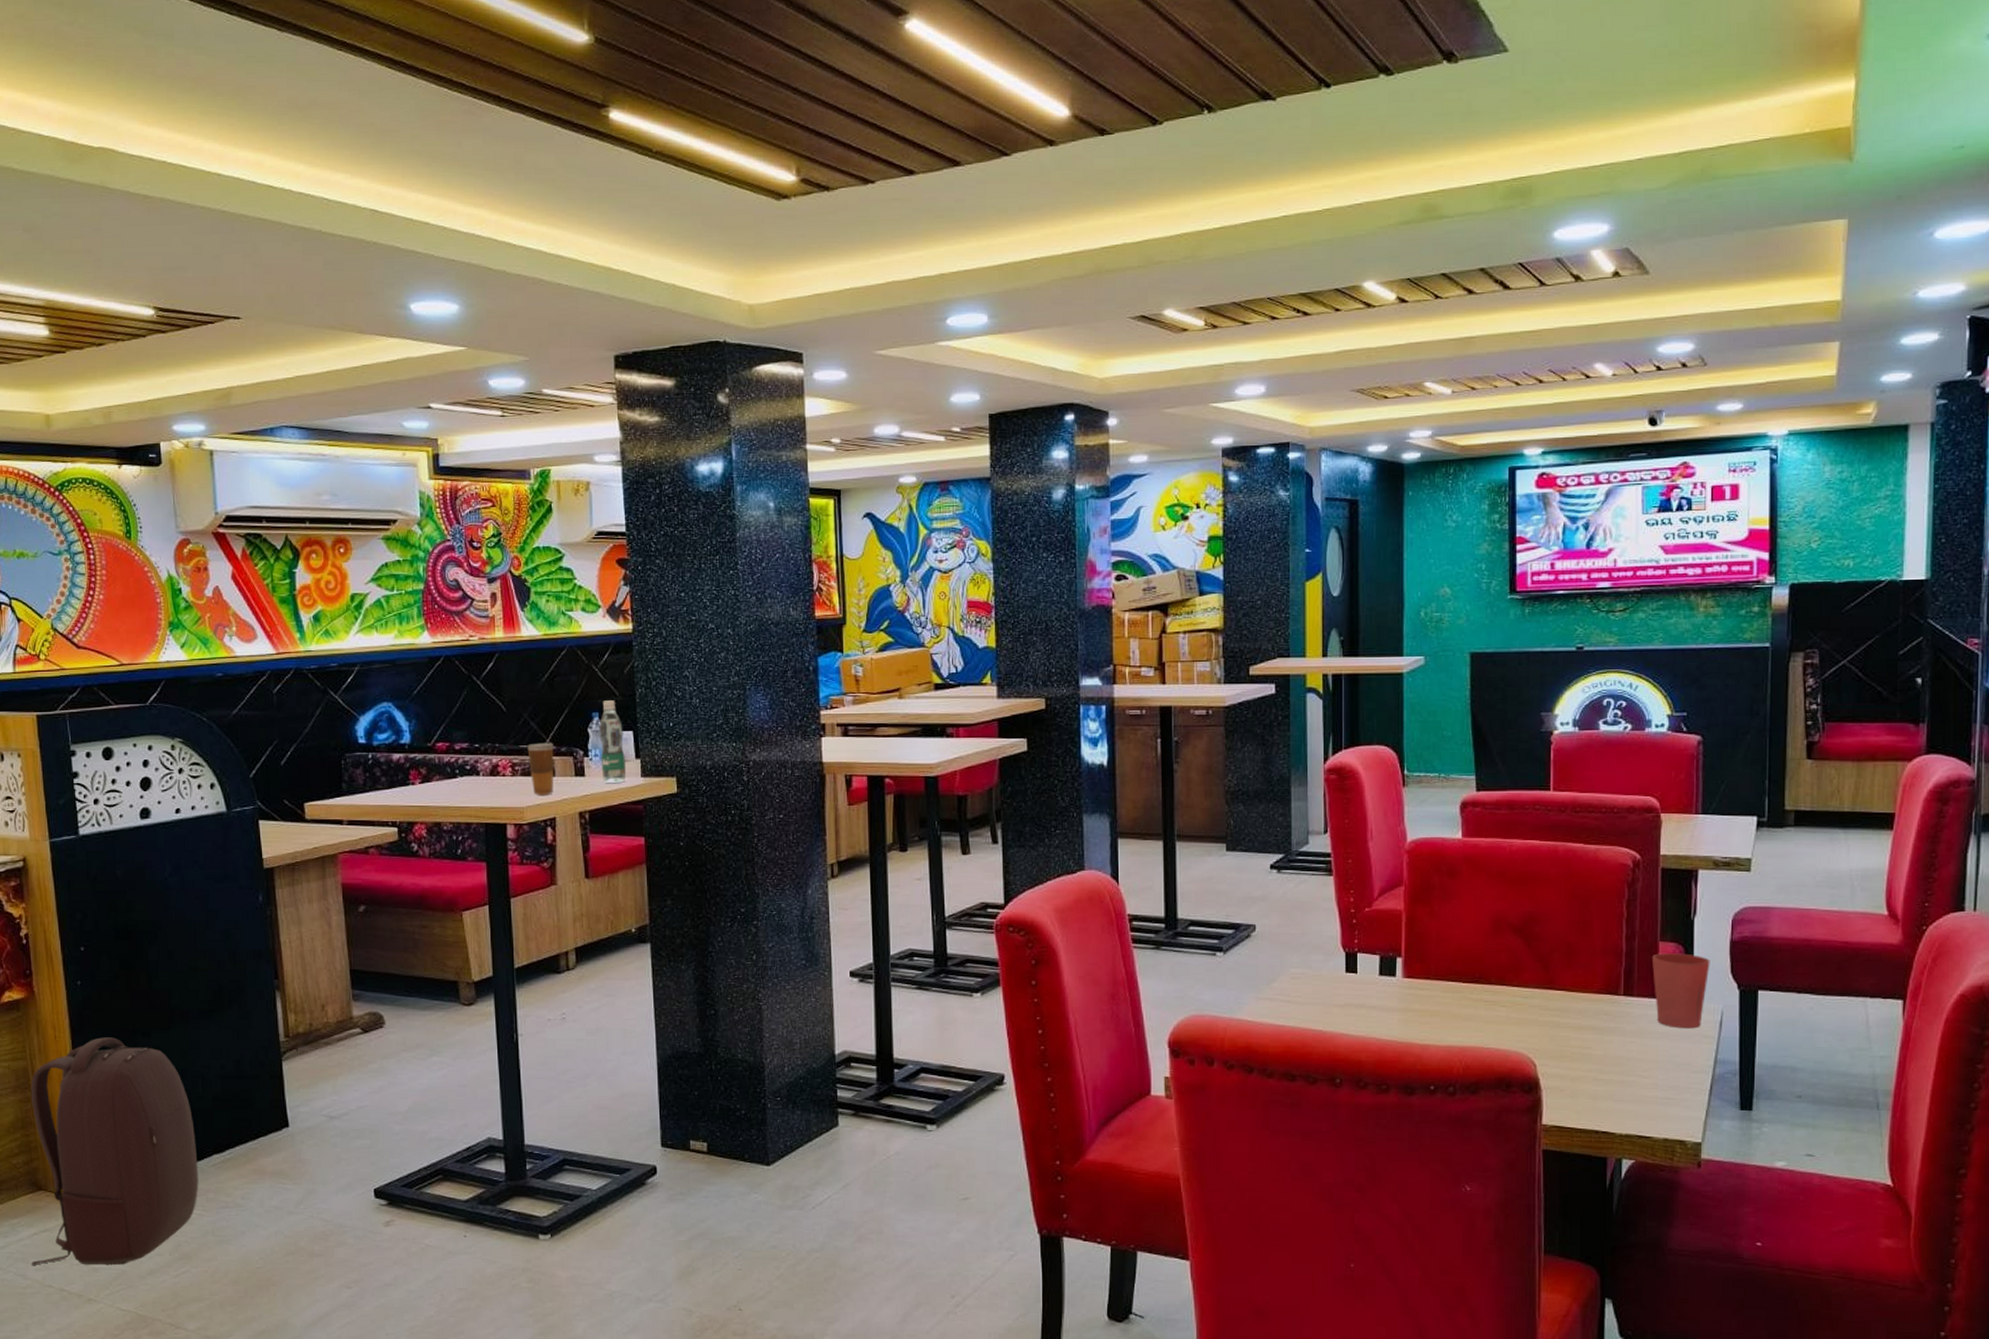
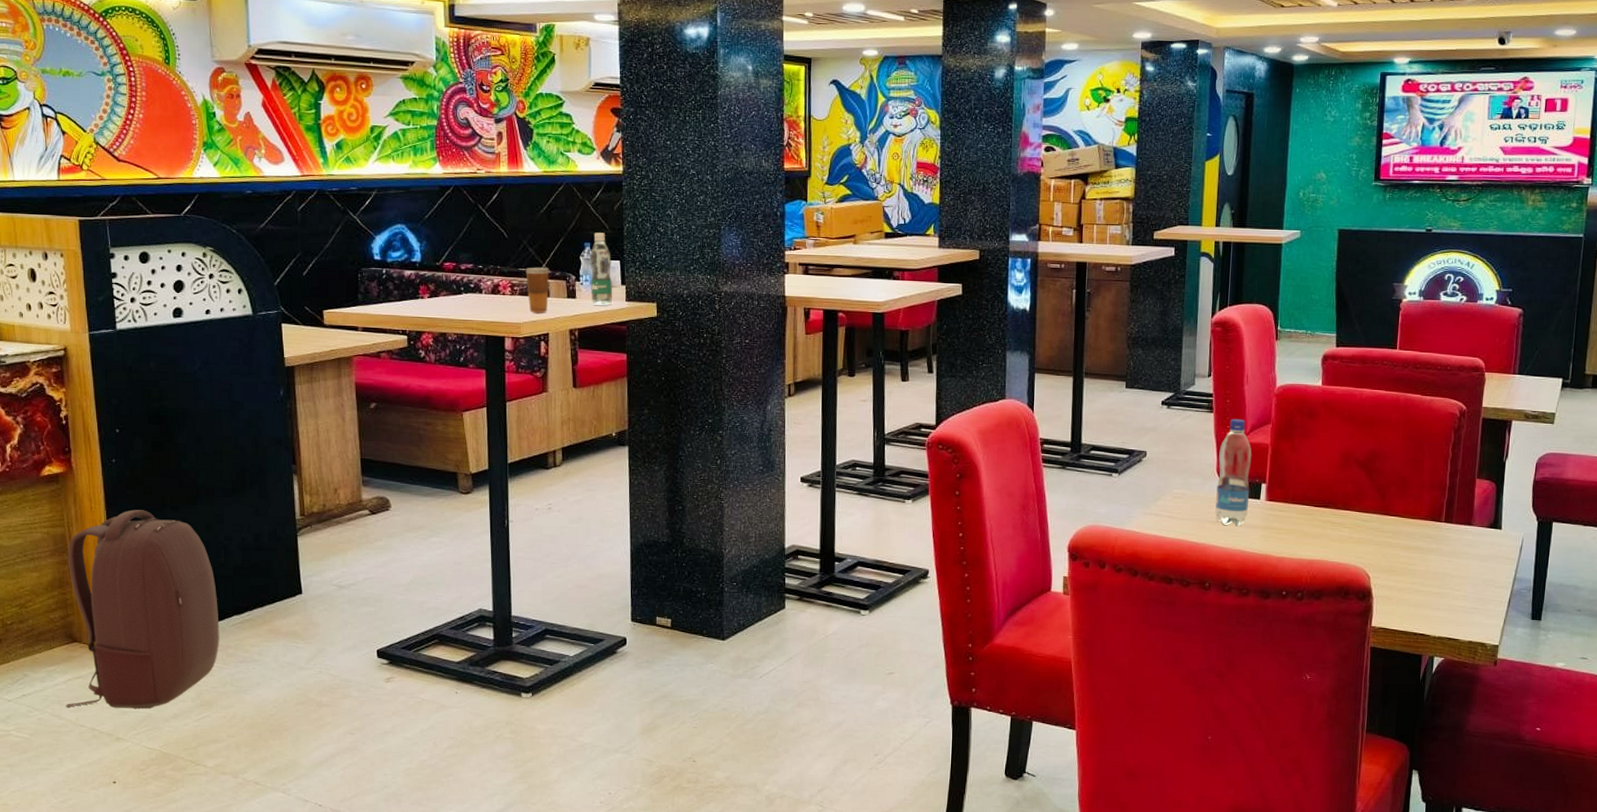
bottle: none [1343,881,1383,1010] -> present [1215,418,1252,527]
cup: present [1652,953,1710,1029] -> none [1469,489,1516,552]

